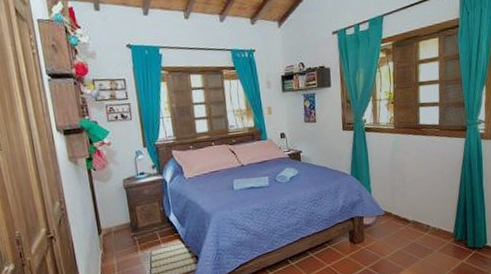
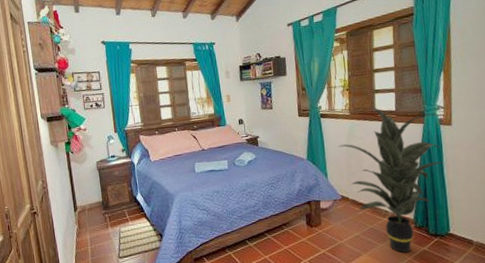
indoor plant: none [382,121,482,267] -> present [338,107,442,253]

